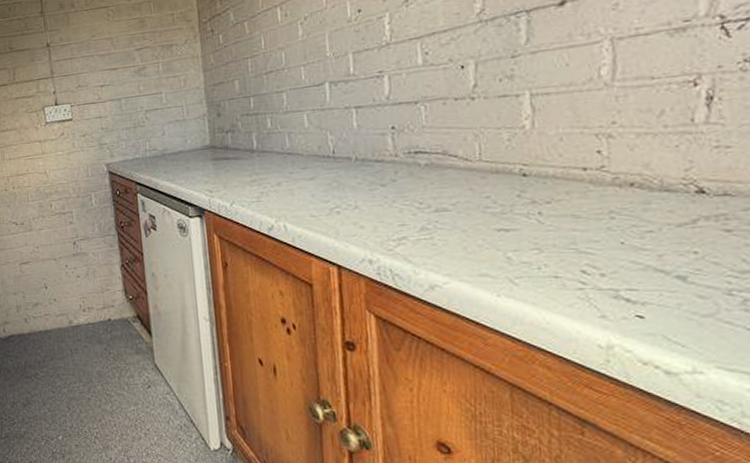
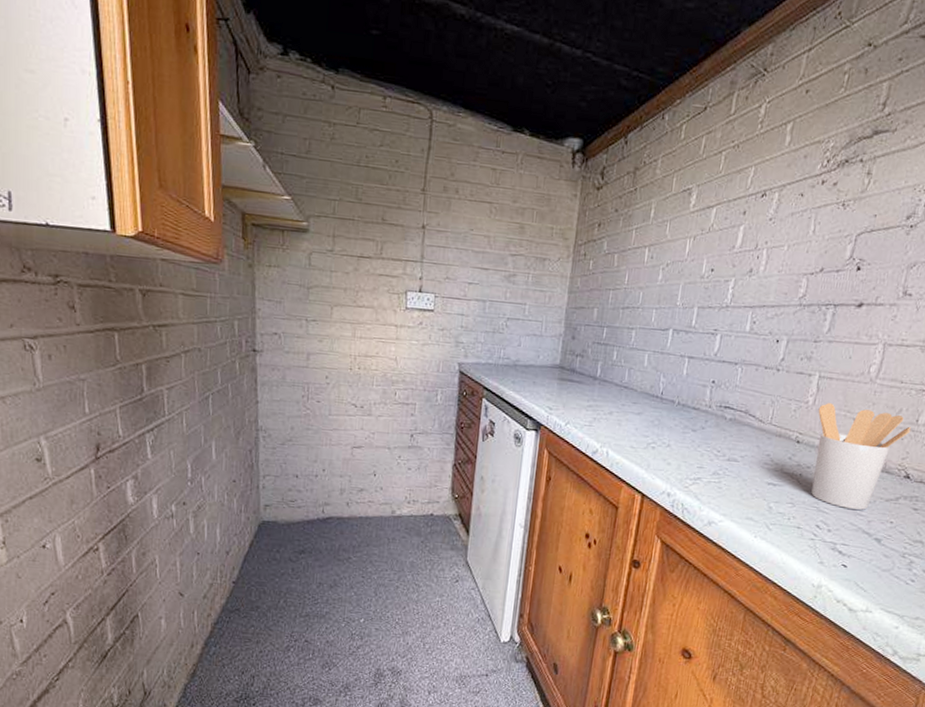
utensil holder: none [541,118,687,244] -> present [811,403,912,510]

